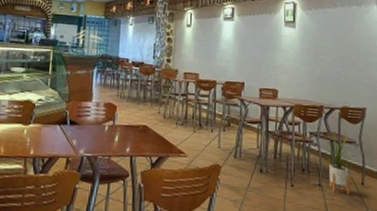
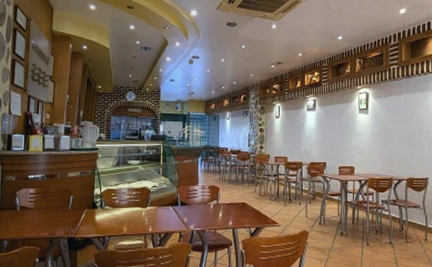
house plant: present [322,131,355,196] -> none [392,199,420,250]

